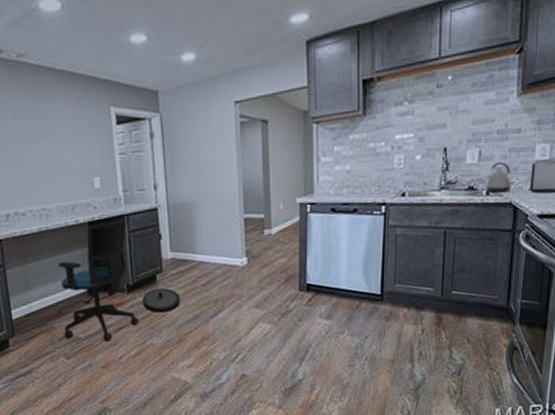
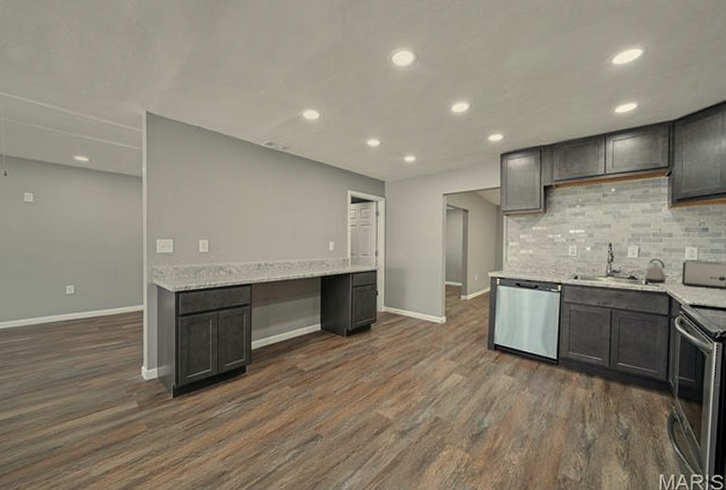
office chair: present [58,219,139,342] -> none [291,276,353,376]
robot vacuum: present [142,288,181,313] -> none [358,336,390,356]

